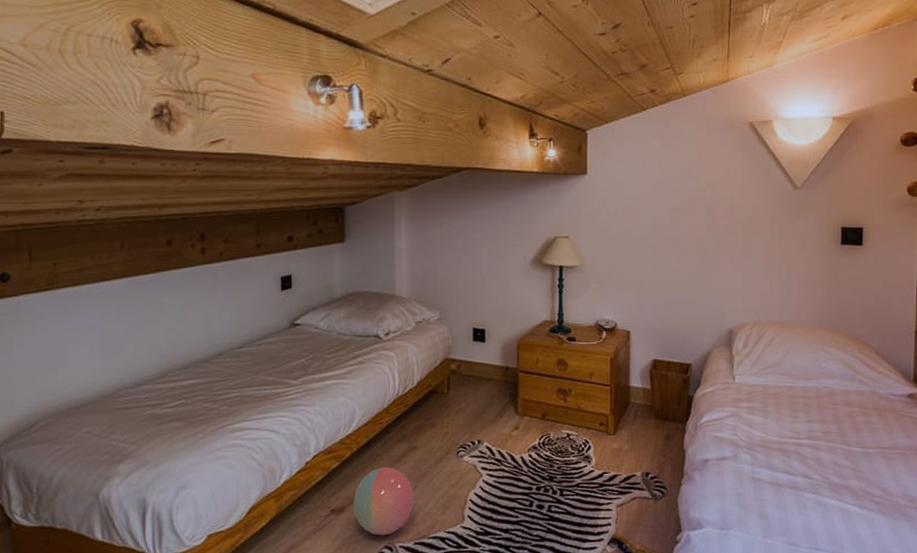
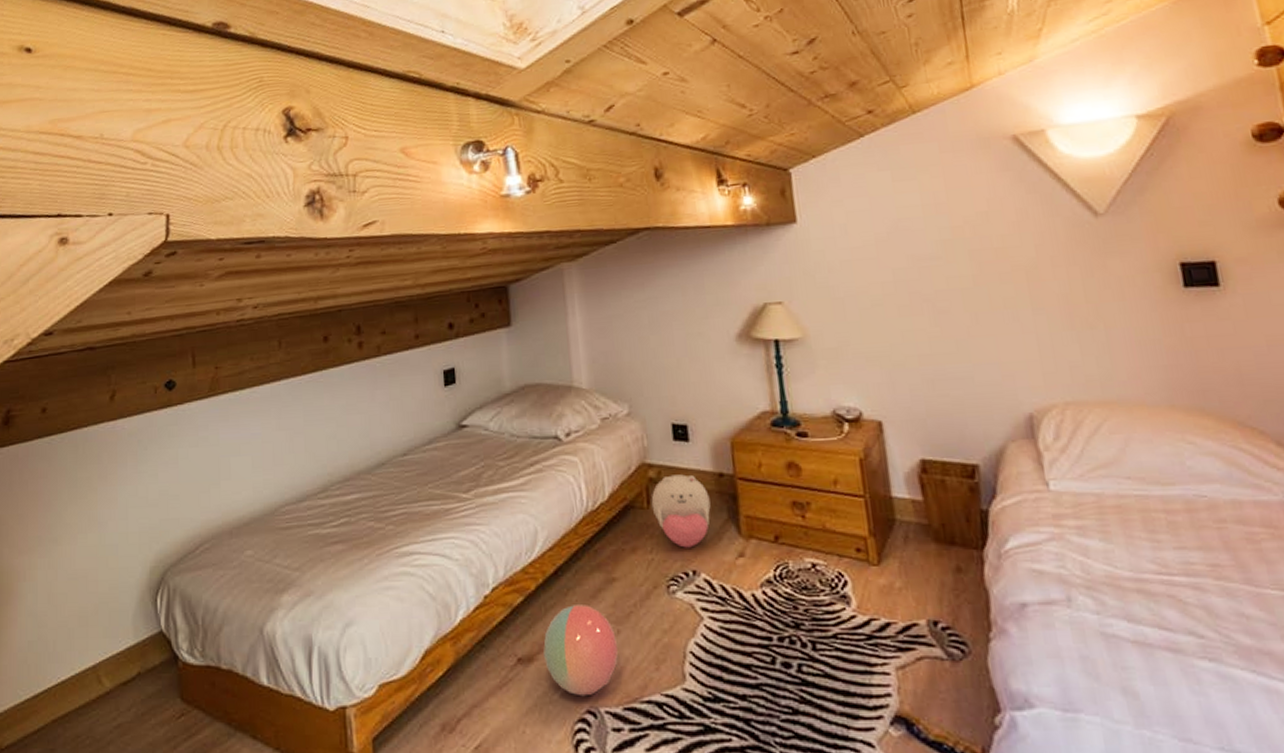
plush toy: none [451,367,497,423] -> present [651,474,711,548]

